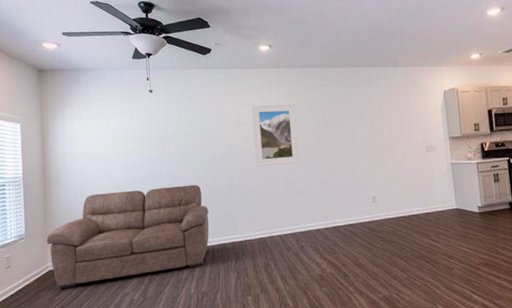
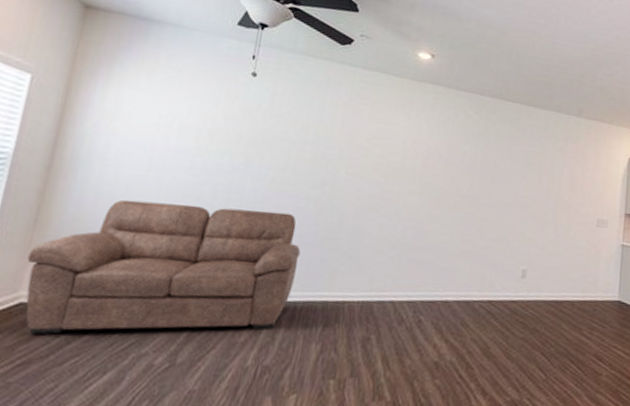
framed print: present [252,104,299,166] -> none [380,124,449,211]

